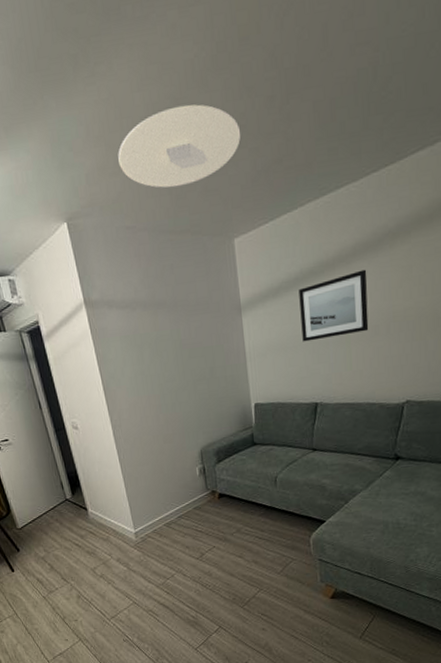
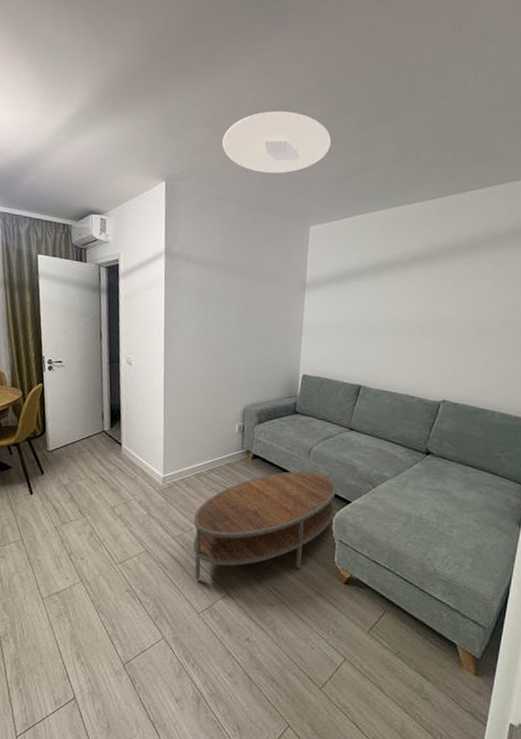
coffee table: none [172,499,311,619] -> present [193,471,337,579]
wall art: present [298,269,369,342] -> none [356,275,422,330]

